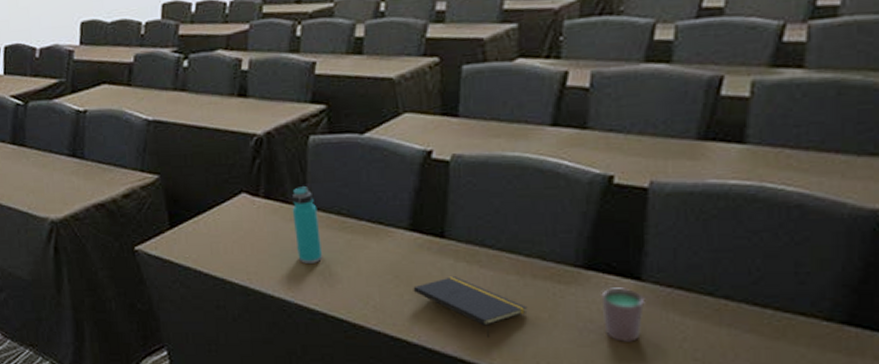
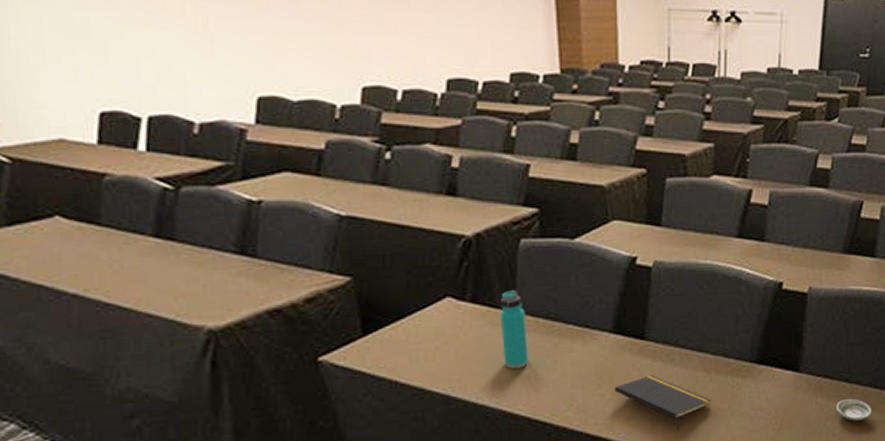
cup: present [601,287,646,342] -> none [769,378,802,425]
saucer: none [695,317,749,344] -> present [835,399,871,421]

